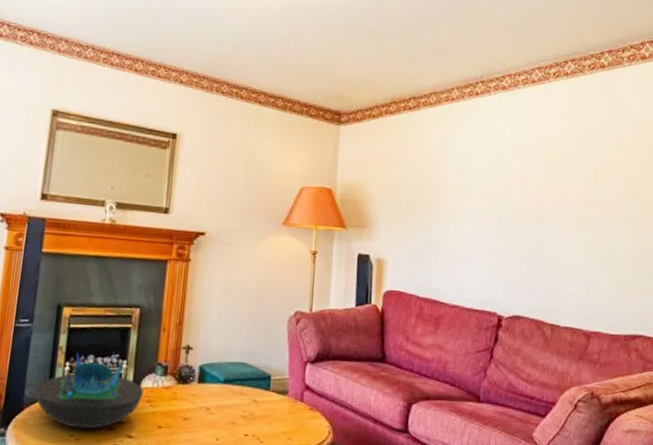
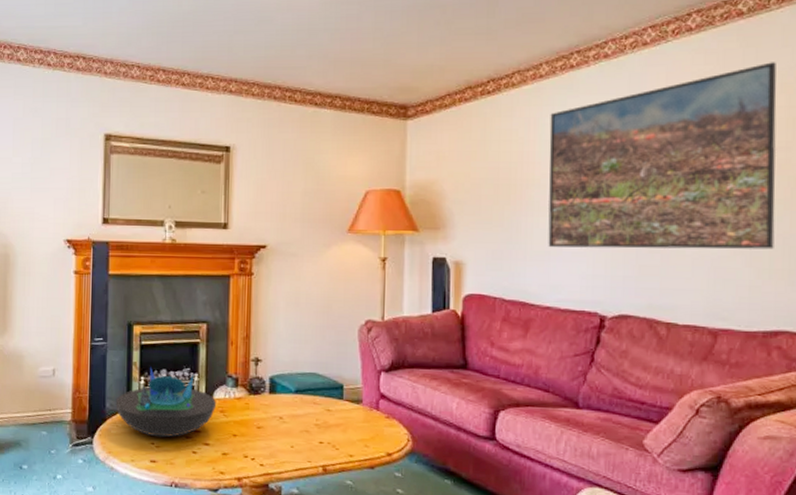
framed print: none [456,107,631,264] -> present [548,62,777,250]

